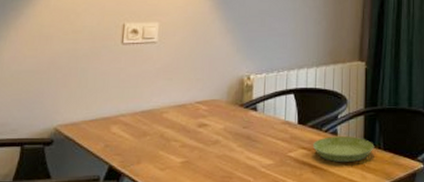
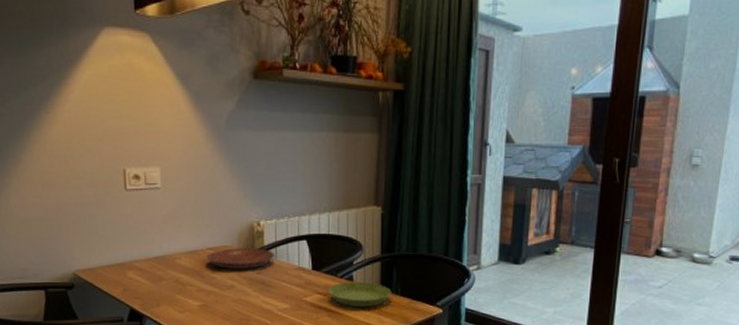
bowl: none [194,102,262,123] -> present [206,248,274,269]

